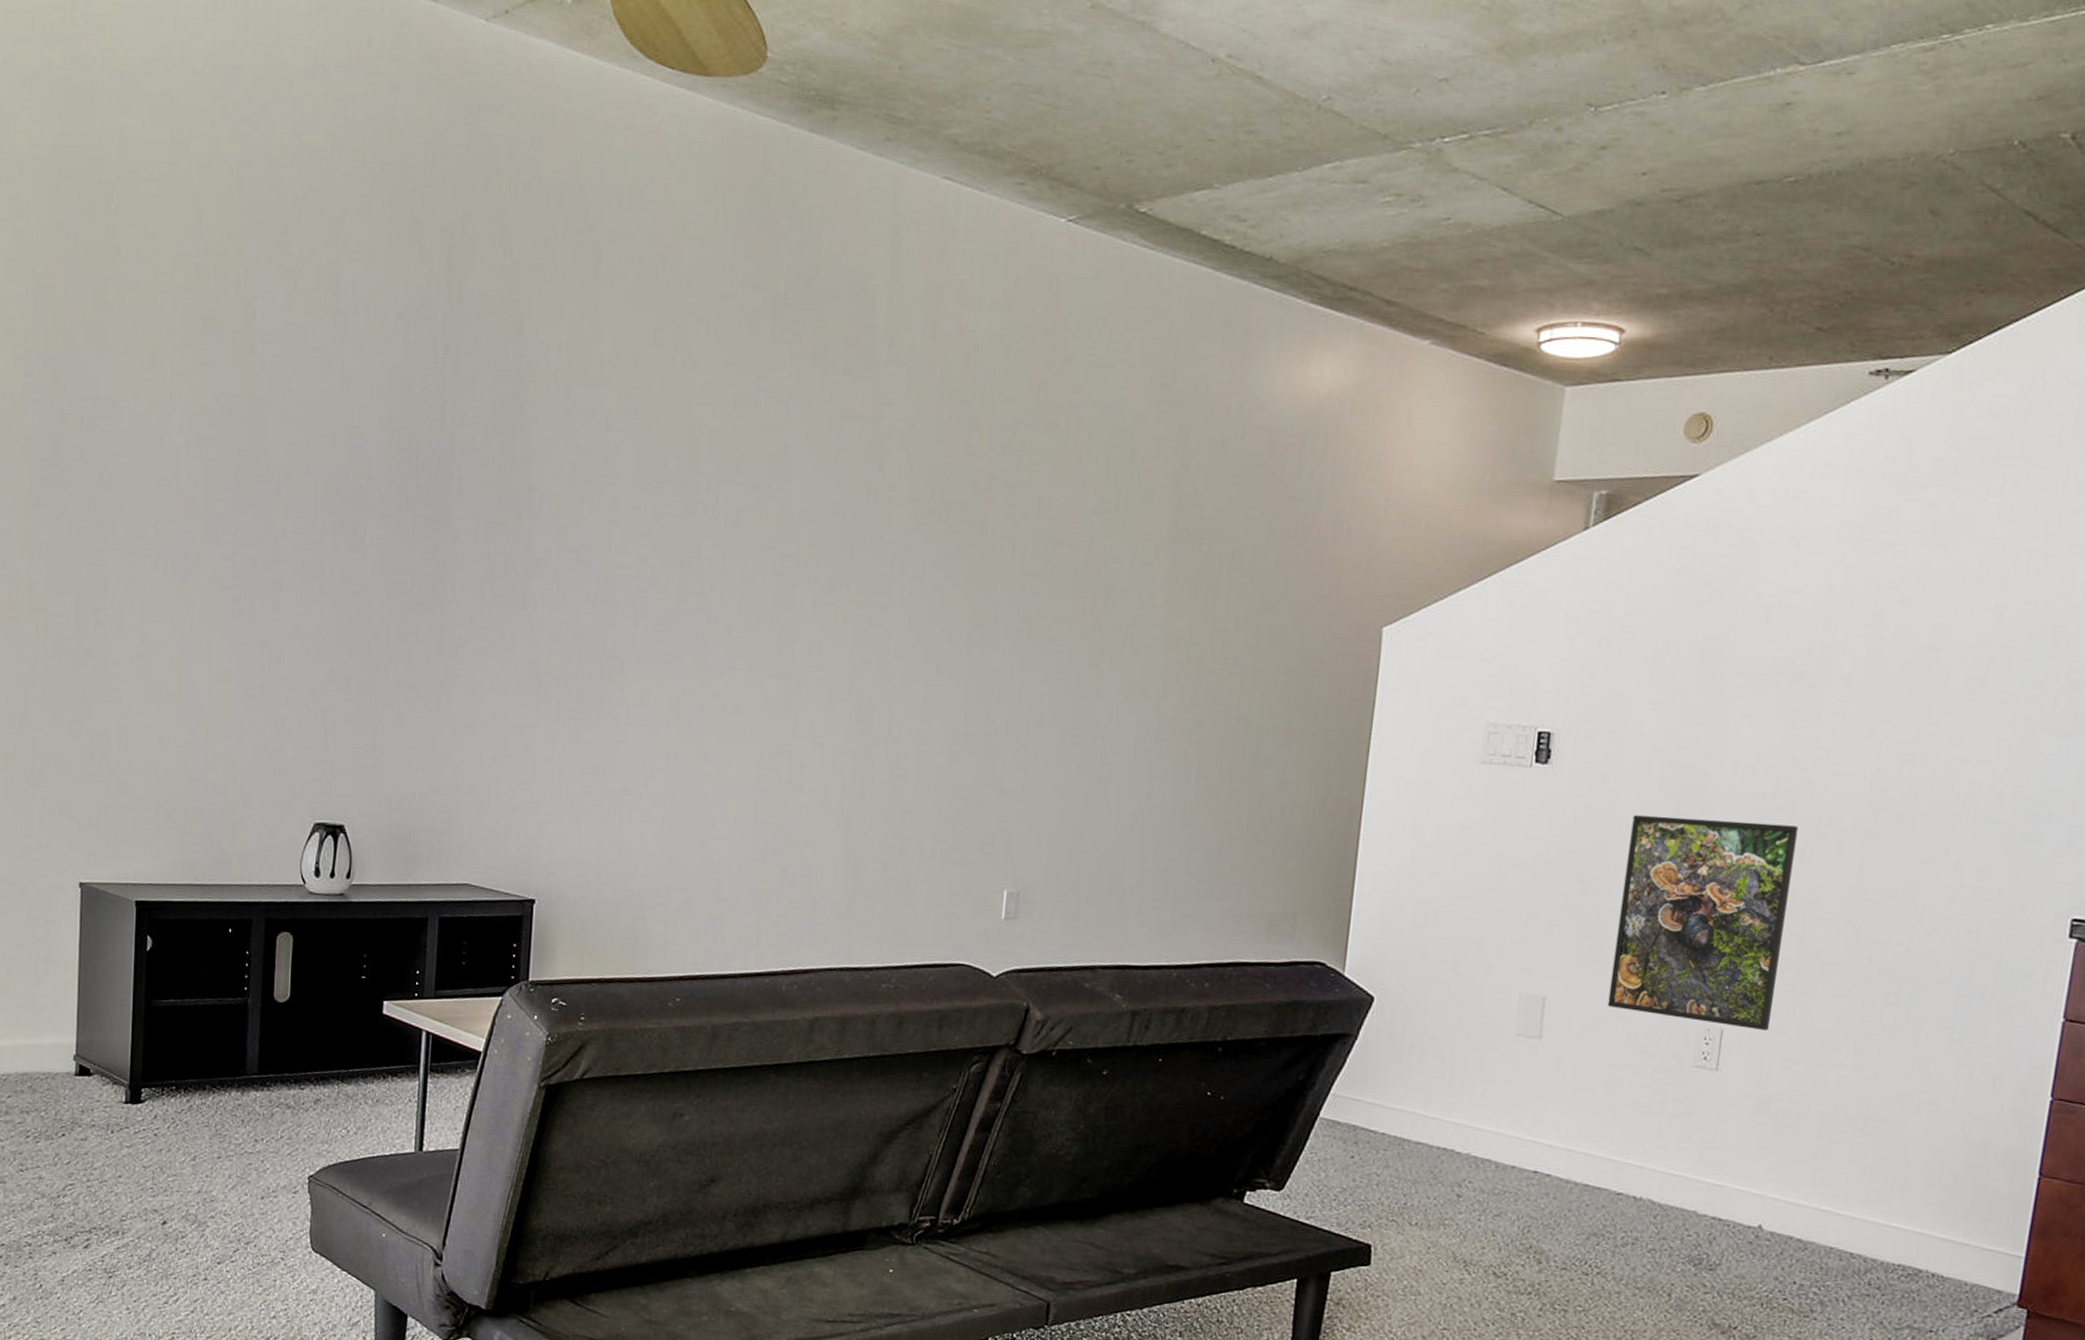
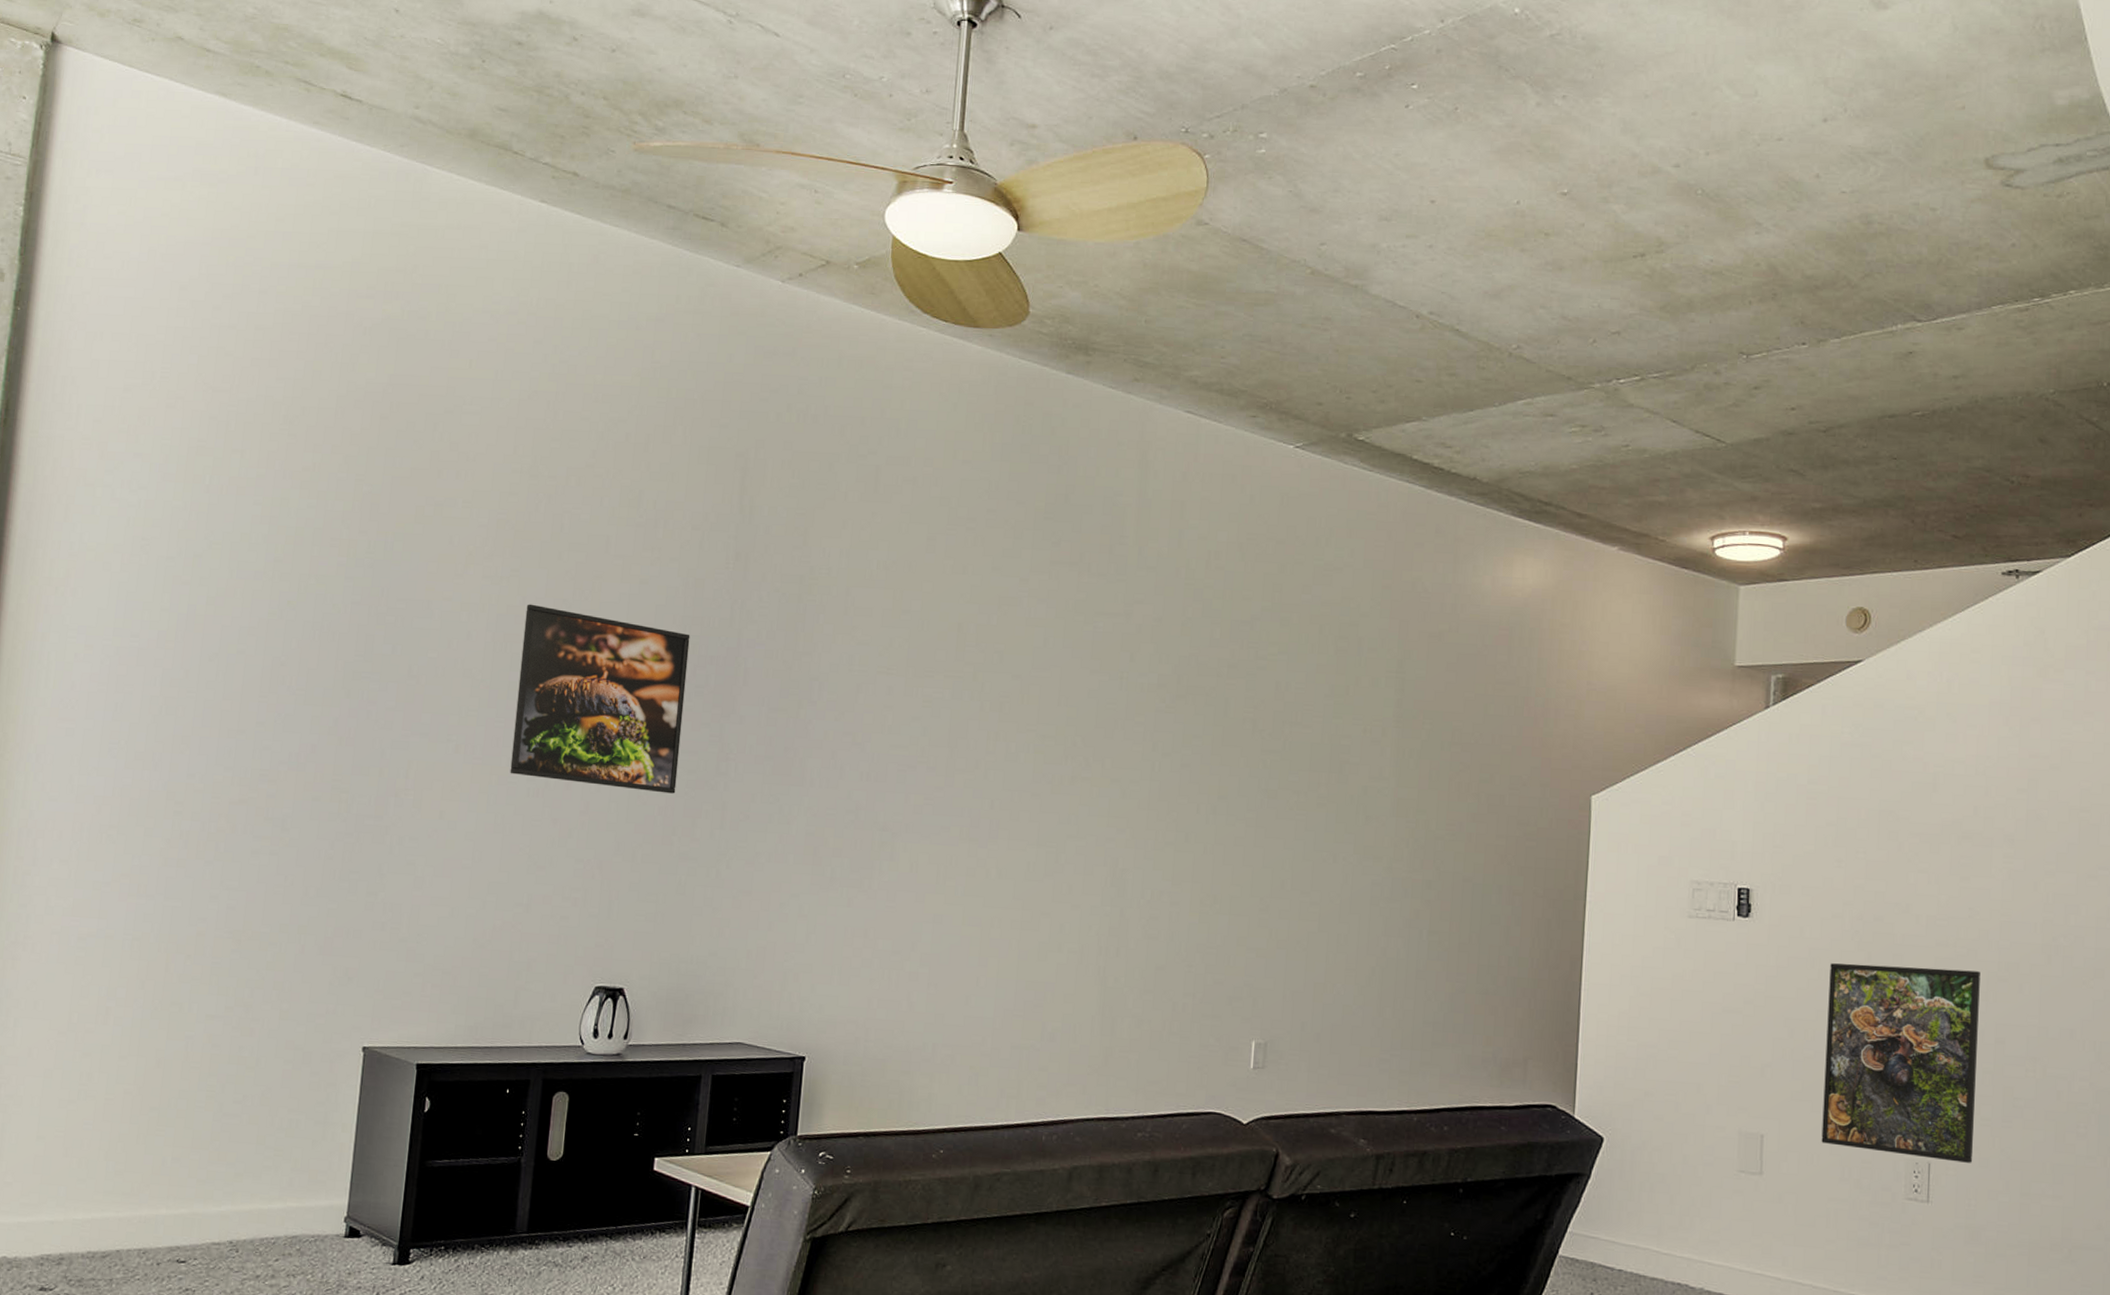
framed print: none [213,403,399,617] -> present [510,604,690,794]

